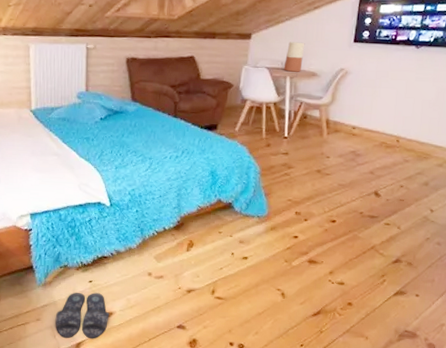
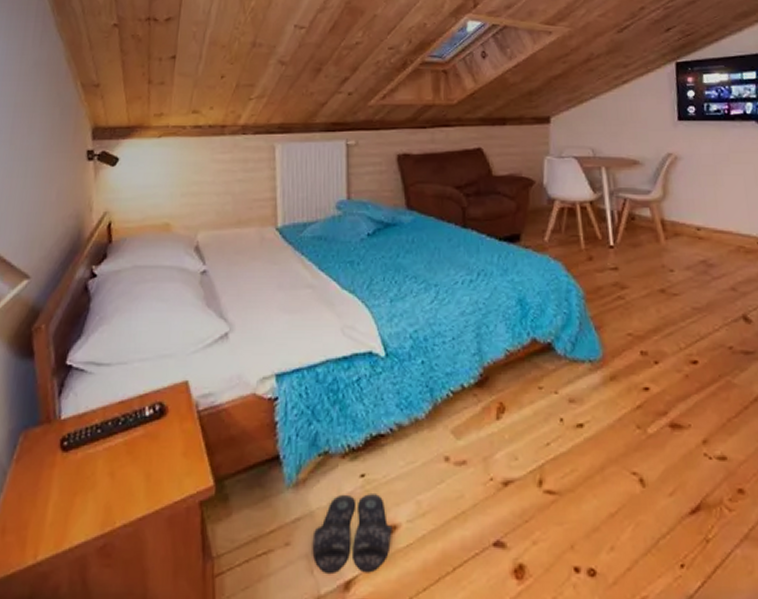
vase: present [283,41,305,72] -> none [595,123,619,161]

